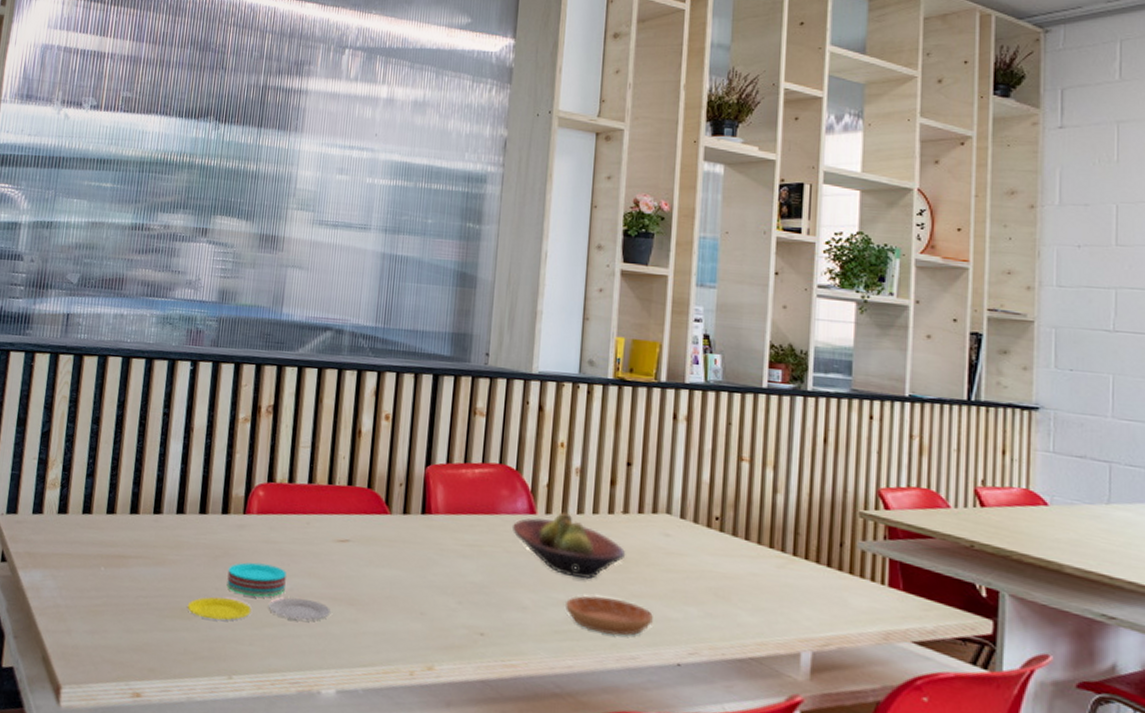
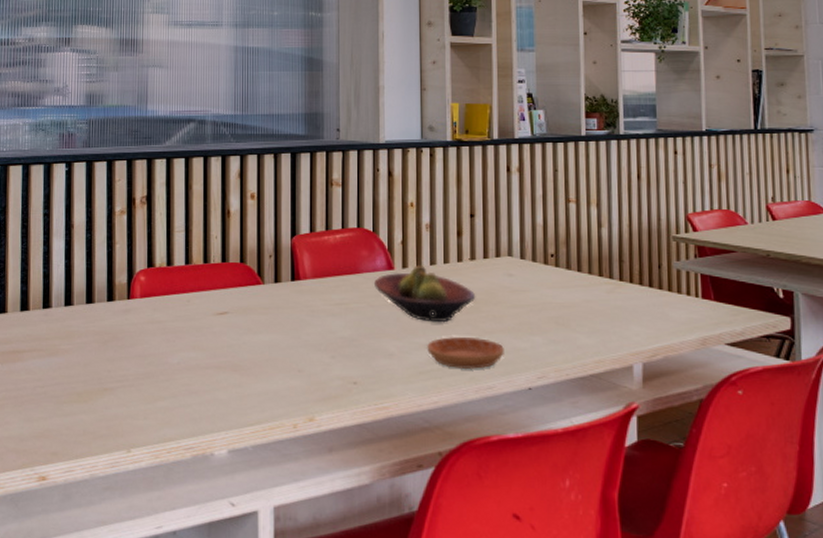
plate: present [187,562,330,621] -> none [83,343,216,399]

